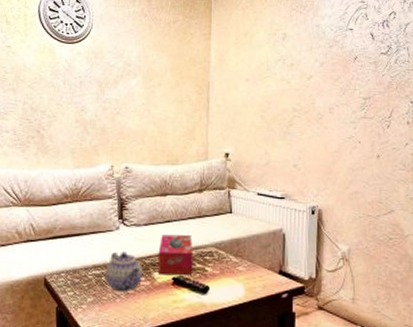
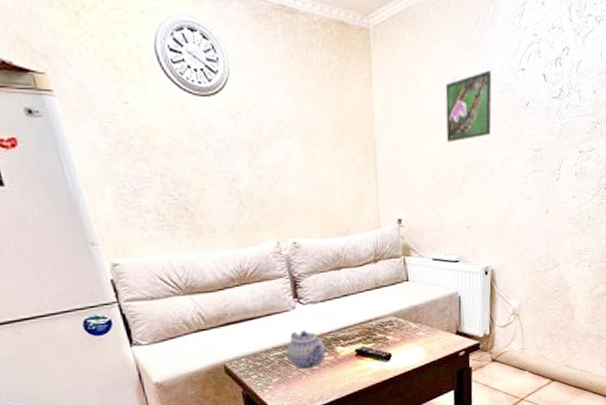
tissue box: present [158,234,193,275] -> none [338,306,375,349]
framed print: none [275,29,321,88] -> present [445,70,492,143]

